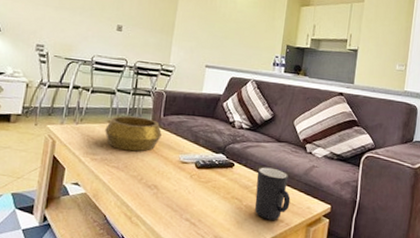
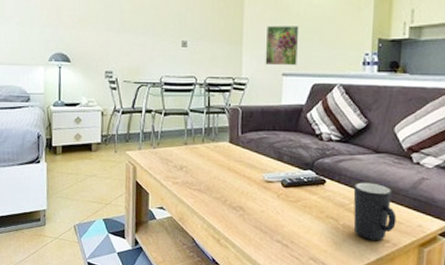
decorative bowl: present [105,115,162,152] -> none [183,136,241,173]
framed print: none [191,23,224,60] -> present [265,26,299,66]

